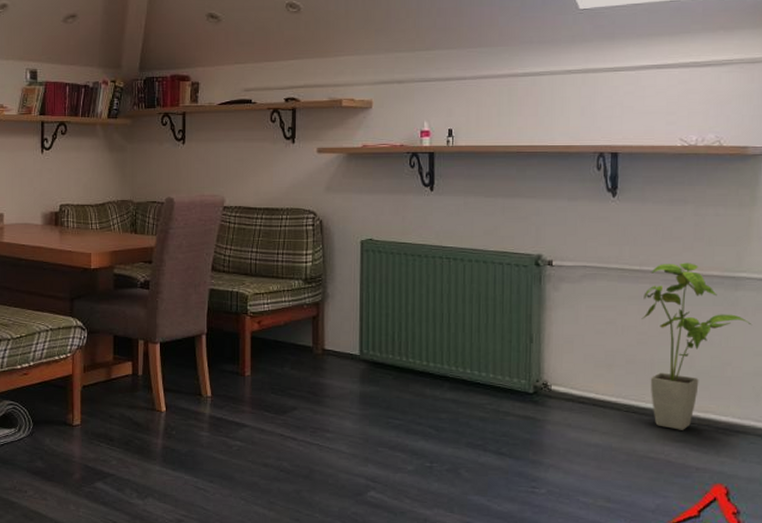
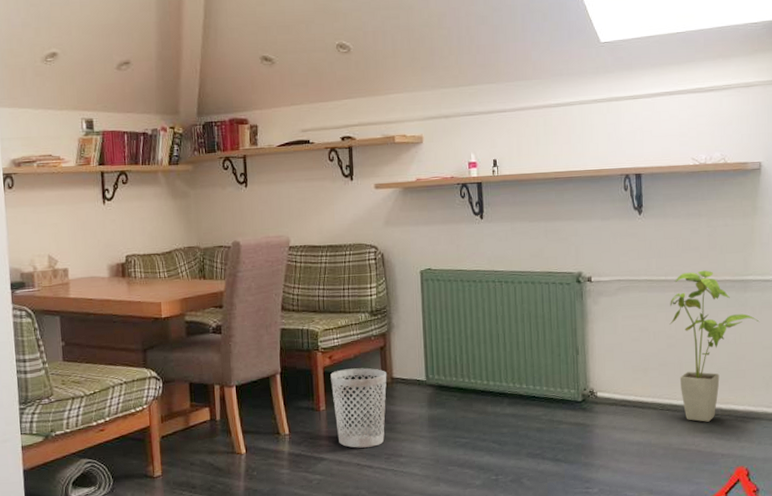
wastebasket: none [258,336,318,419] -> present [330,368,387,448]

